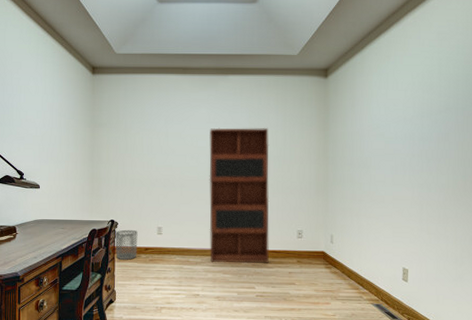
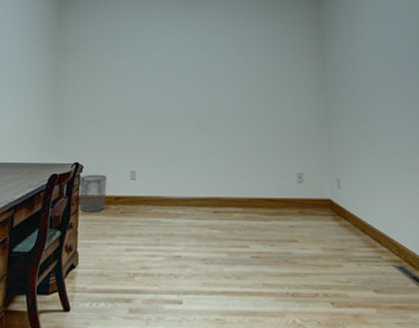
bookcase: present [209,127,270,264] -> none [191,52,266,216]

